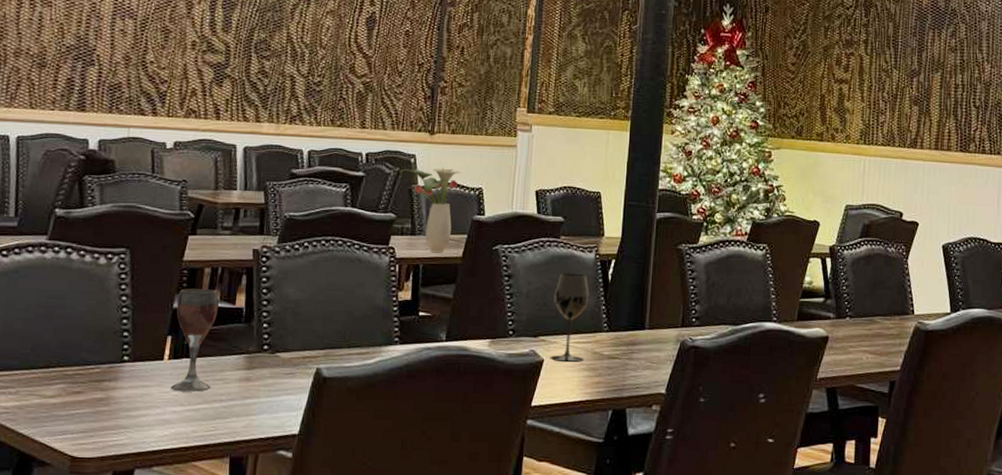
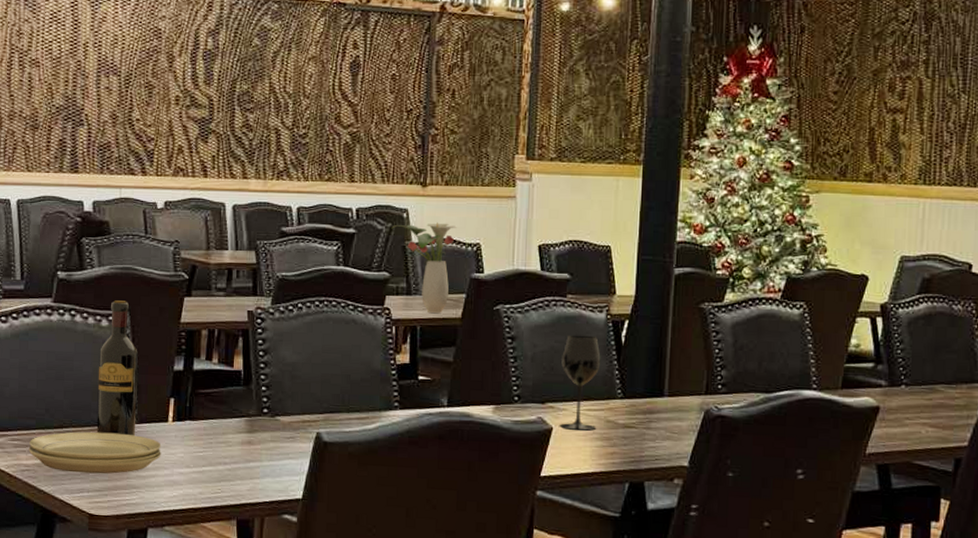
plate: none [9,371,155,415] -> present [28,432,161,474]
wine bottle: none [86,238,136,375] -> present [96,300,138,436]
cup: present [170,288,219,392] -> none [176,350,217,455]

